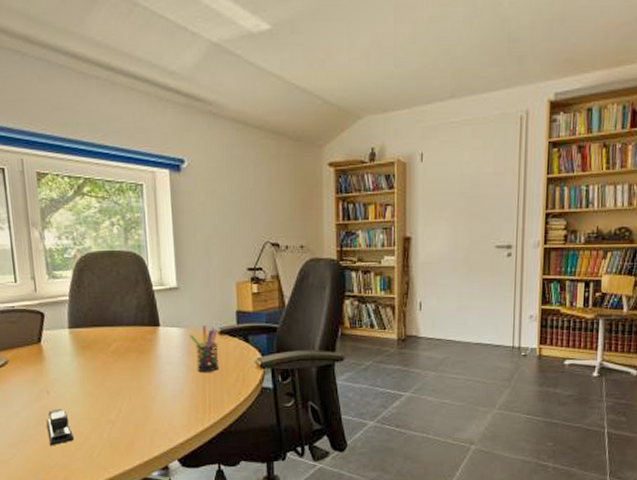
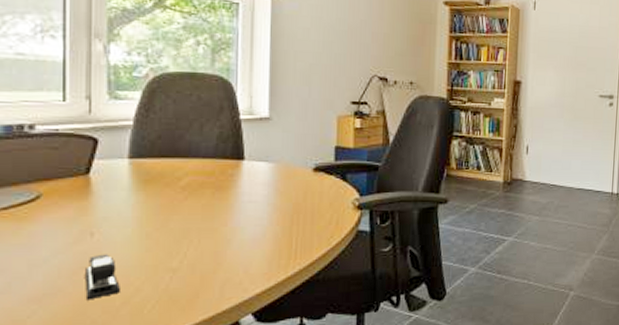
pen holder: present [190,325,219,372] -> none [279,161,312,213]

